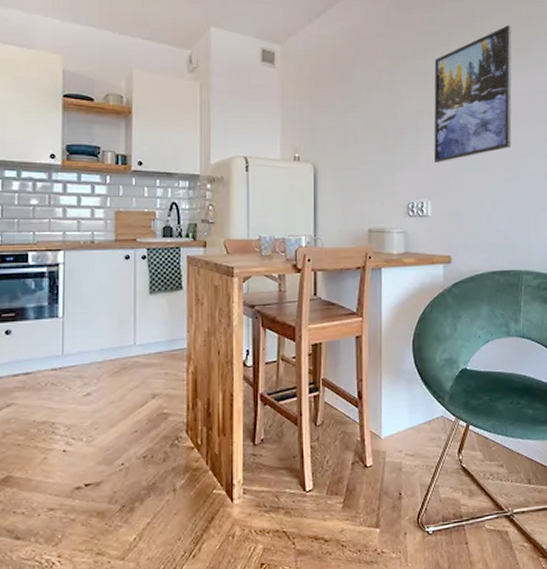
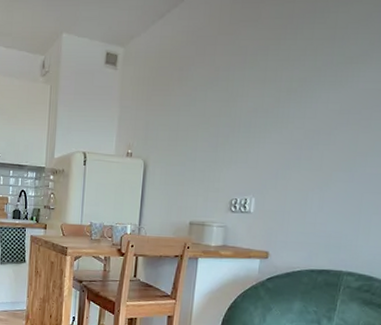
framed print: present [434,25,512,164] -> none [264,14,371,162]

